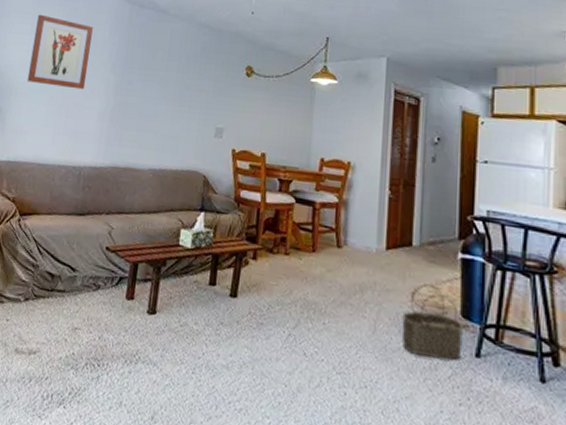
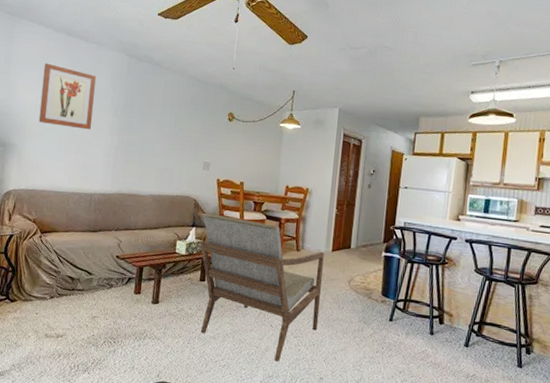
armchair: none [209,194,375,410] -> present [200,213,324,362]
wicker basket: present [401,283,463,360] -> none [340,274,383,324]

